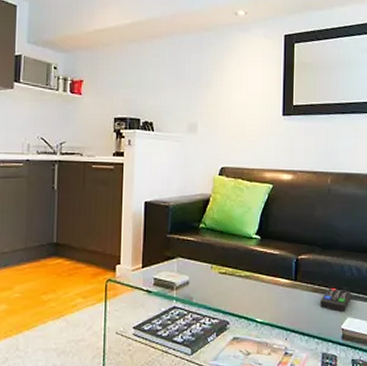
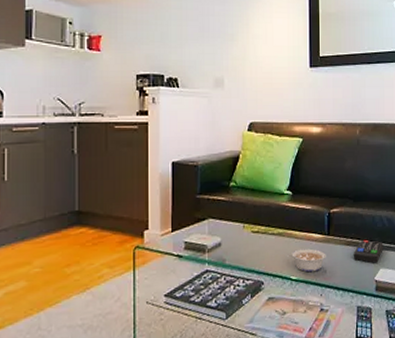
legume: none [255,293,293,316] -> present [289,248,326,273]

